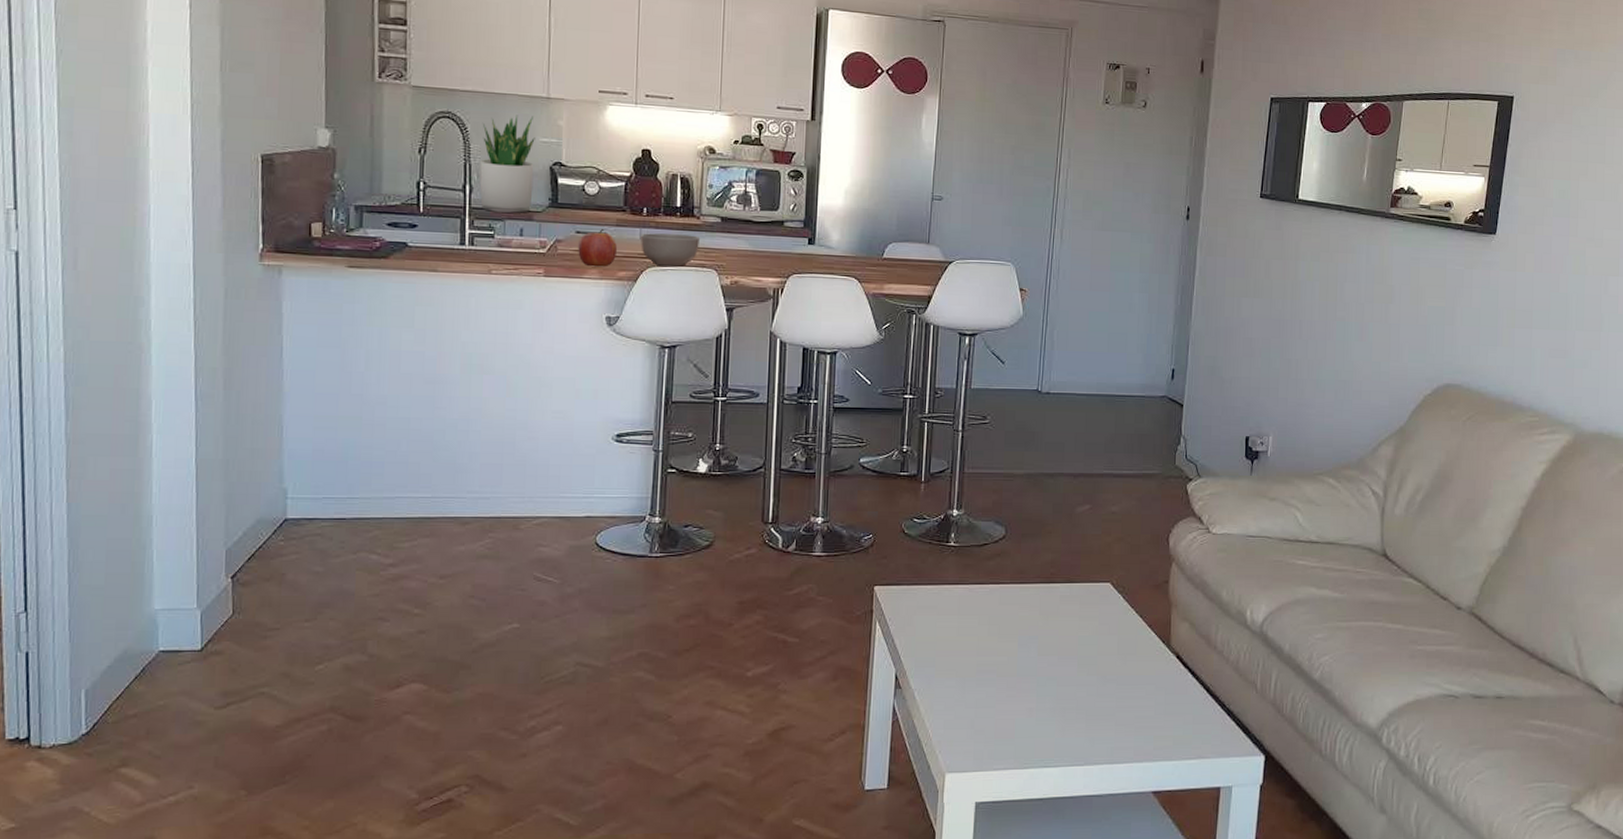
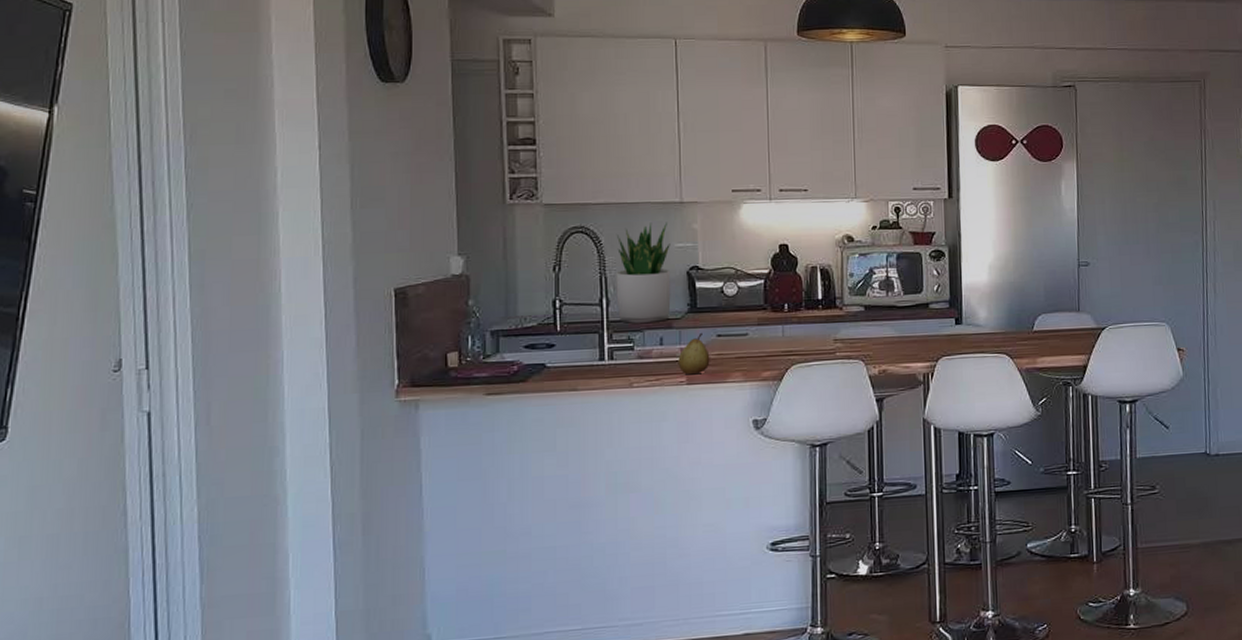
fruit: none [536,227,568,268] -> present [678,332,710,375]
fruit: present [578,228,618,267] -> none [720,329,761,370]
bowl: present [639,233,701,268] -> none [782,327,845,363]

